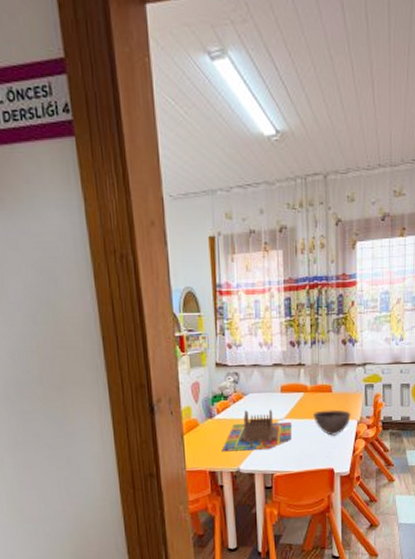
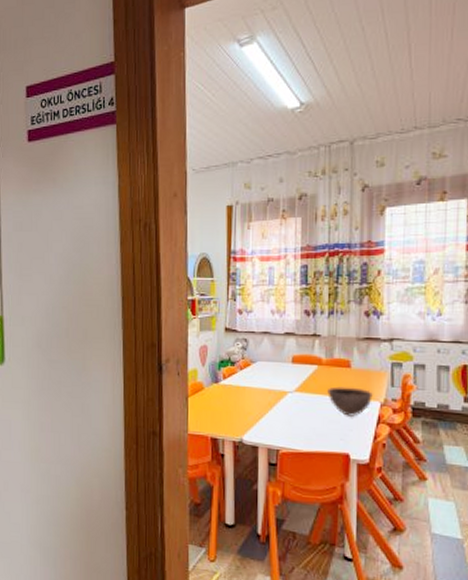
board game: present [221,409,292,452] -> none [225,378,303,424]

